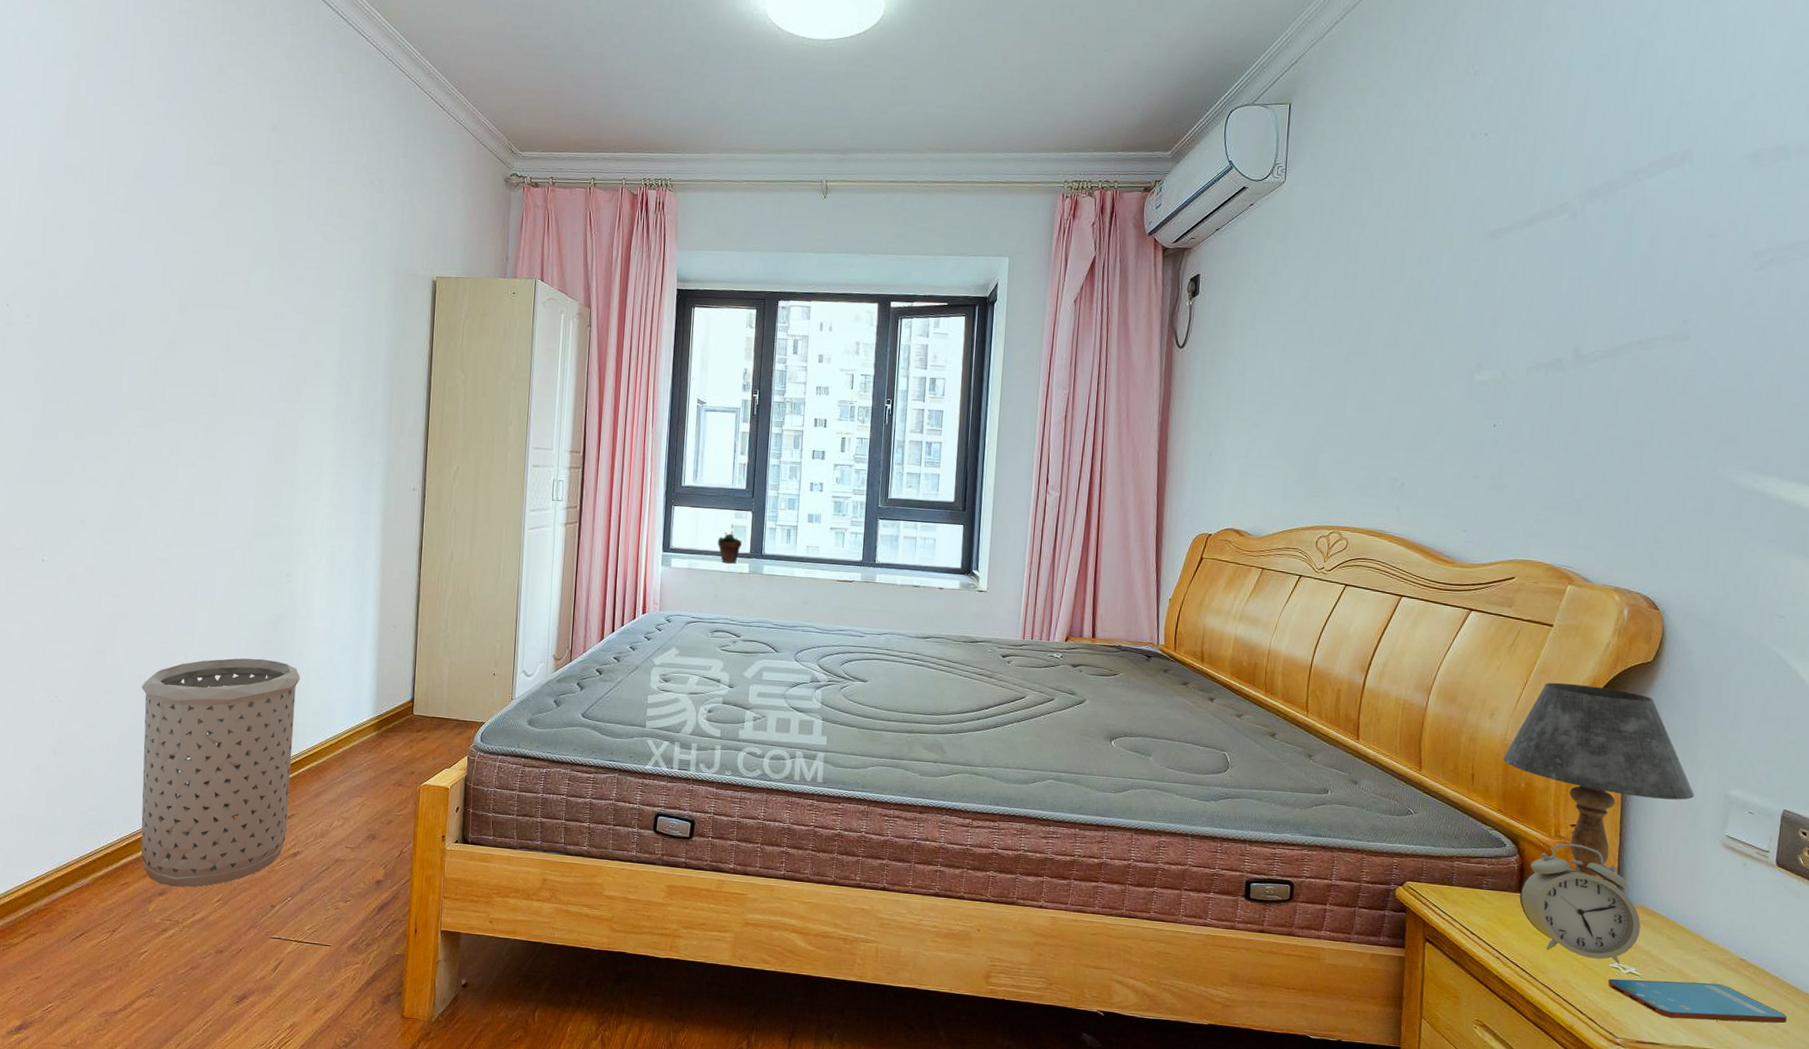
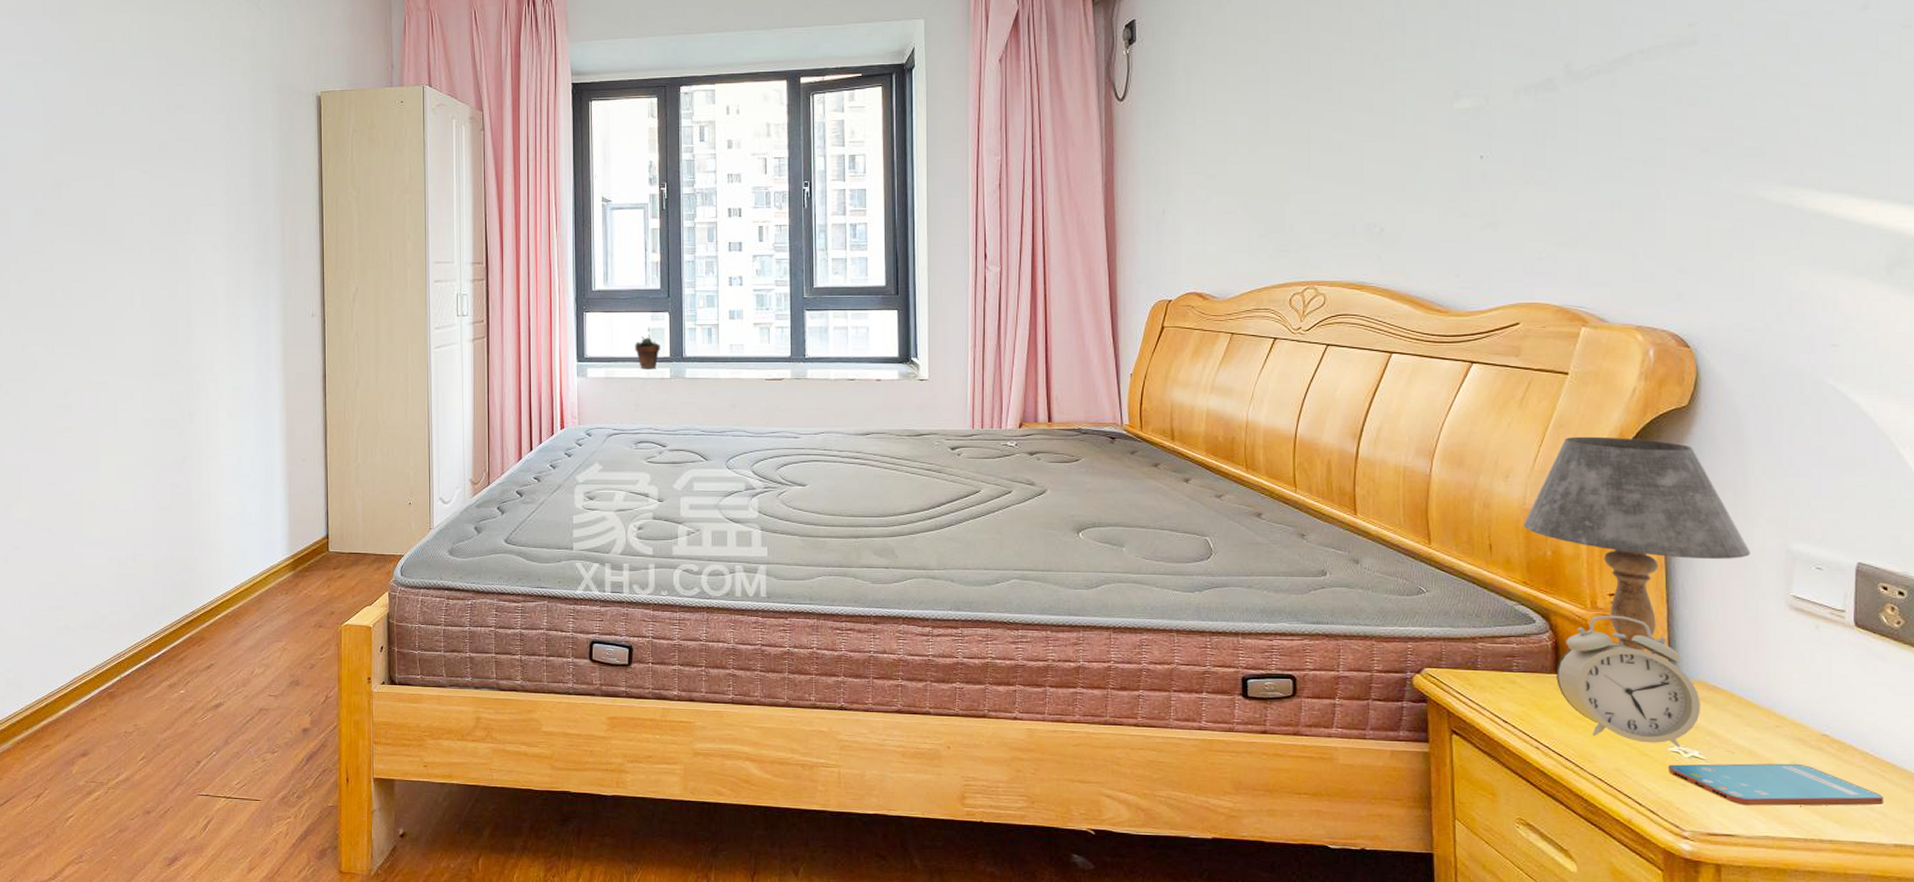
laundry basket: present [140,658,300,887] -> none [49,503,210,747]

